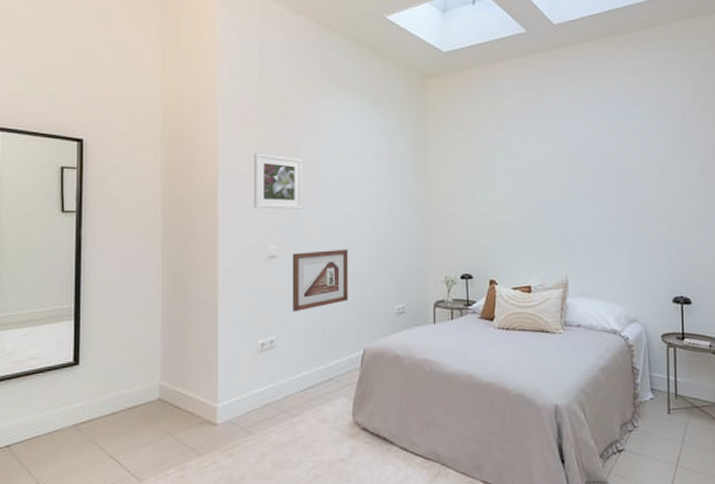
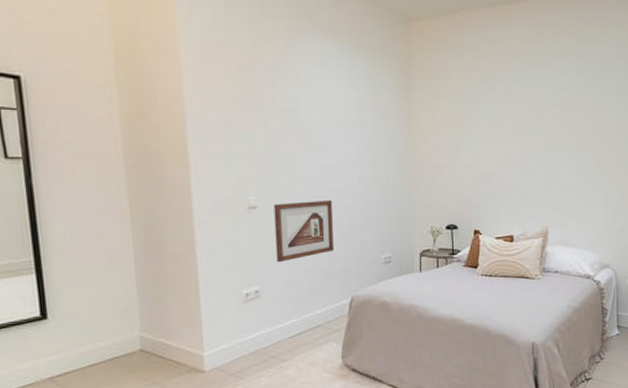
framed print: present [254,153,303,209] -> none [225,97,283,159]

